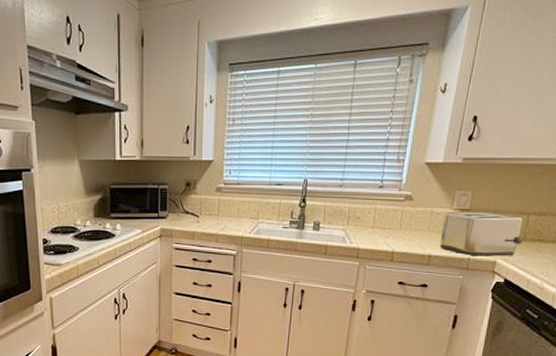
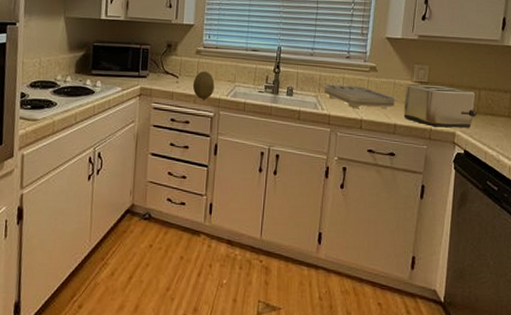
fruit: none [214,209,237,237] -> present [192,71,215,99]
dish rack: none [351,216,435,240] -> present [321,84,398,110]

